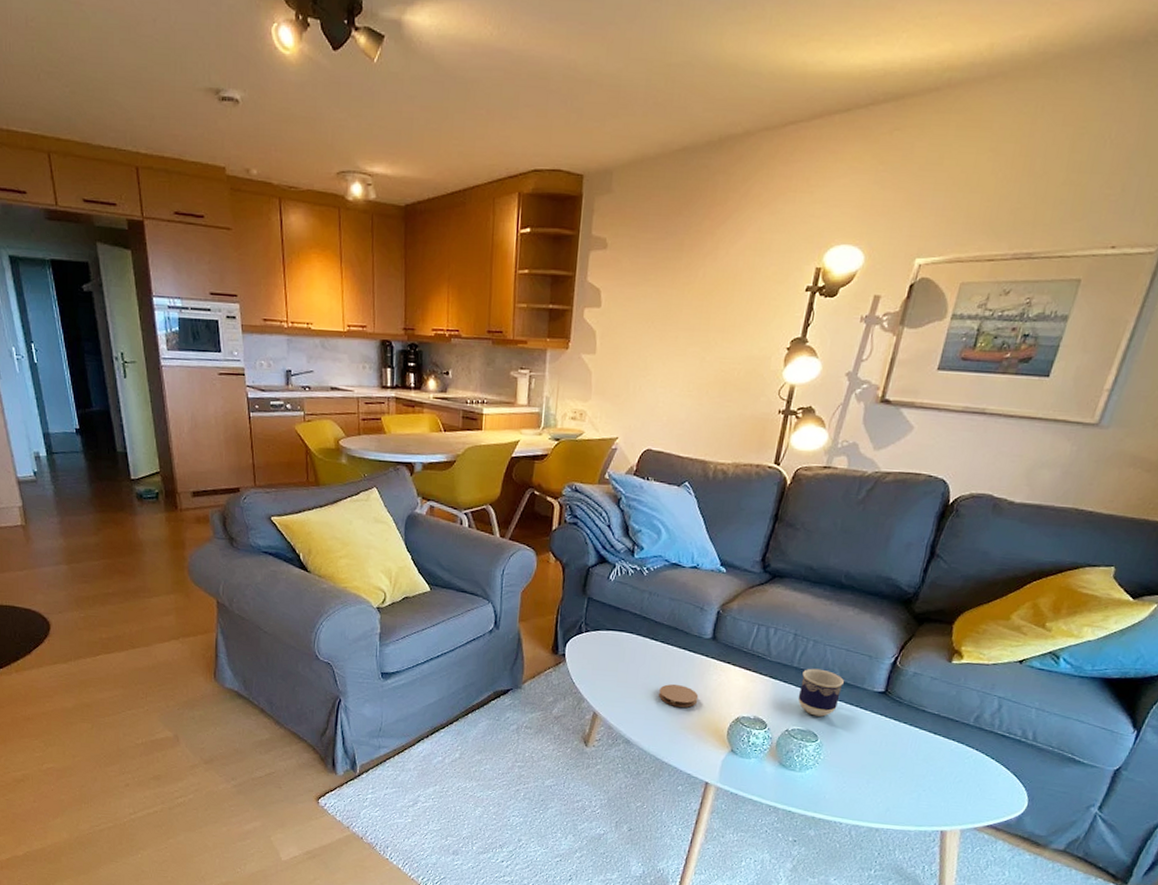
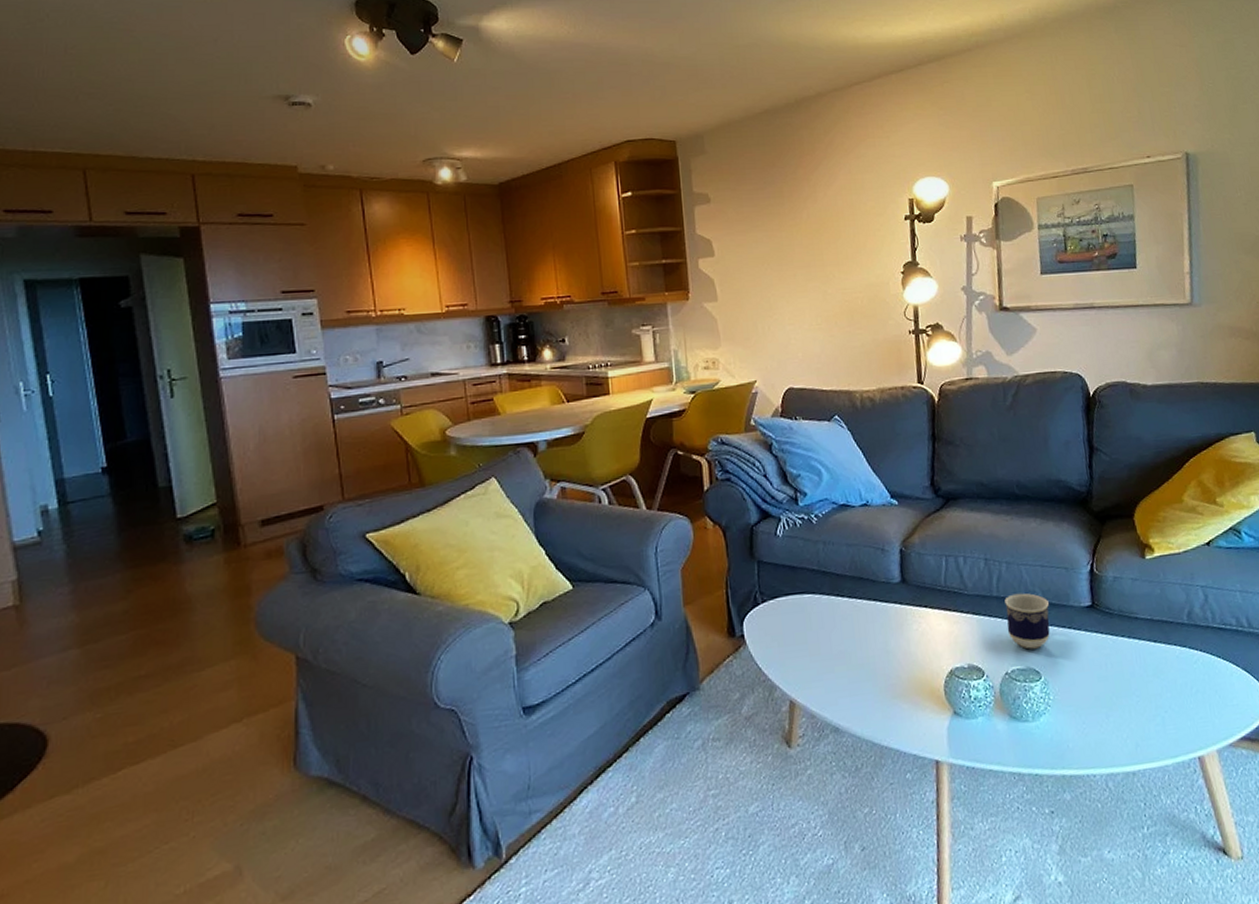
coaster: present [659,684,699,708] -> none [858,644,904,673]

